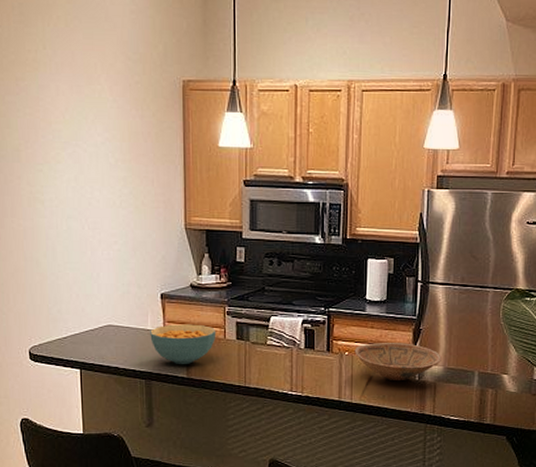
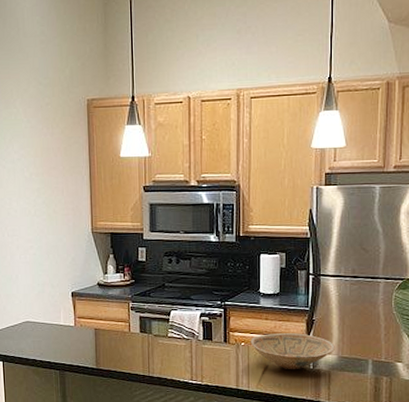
cereal bowl: present [150,324,216,364] -> none [63,319,122,356]

